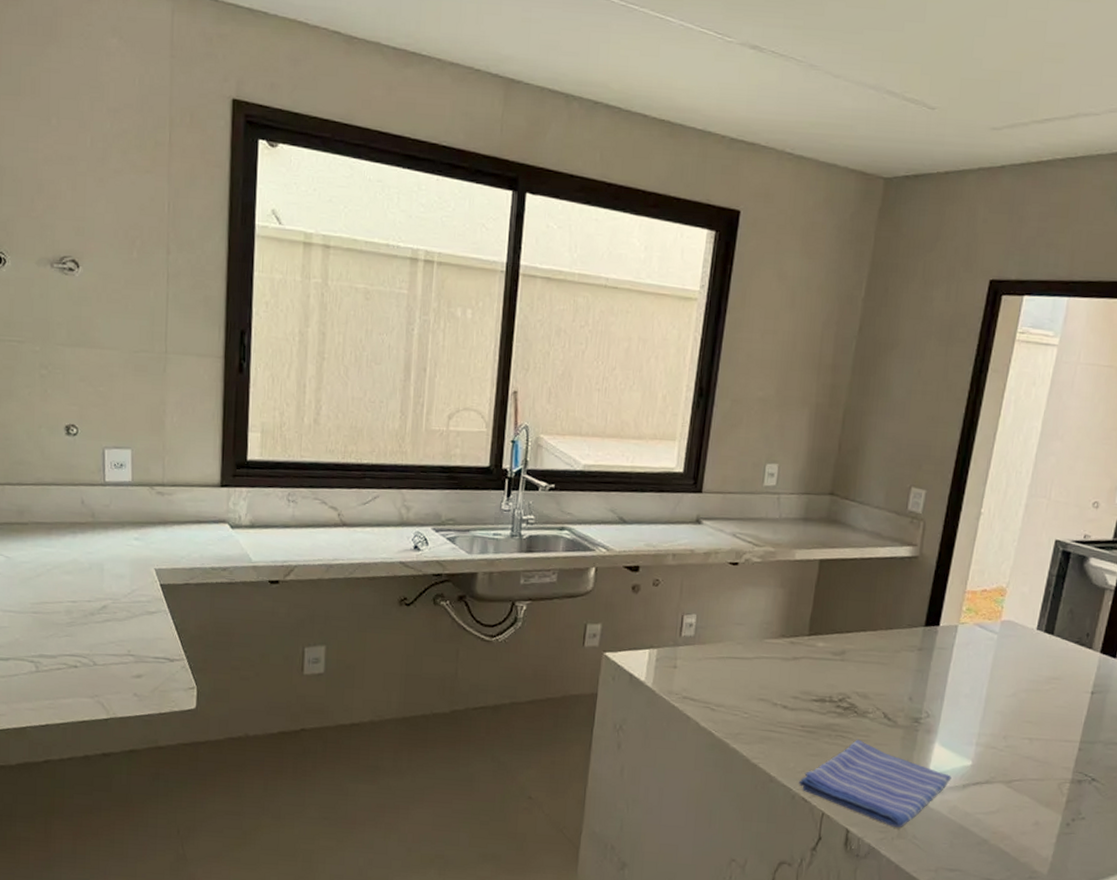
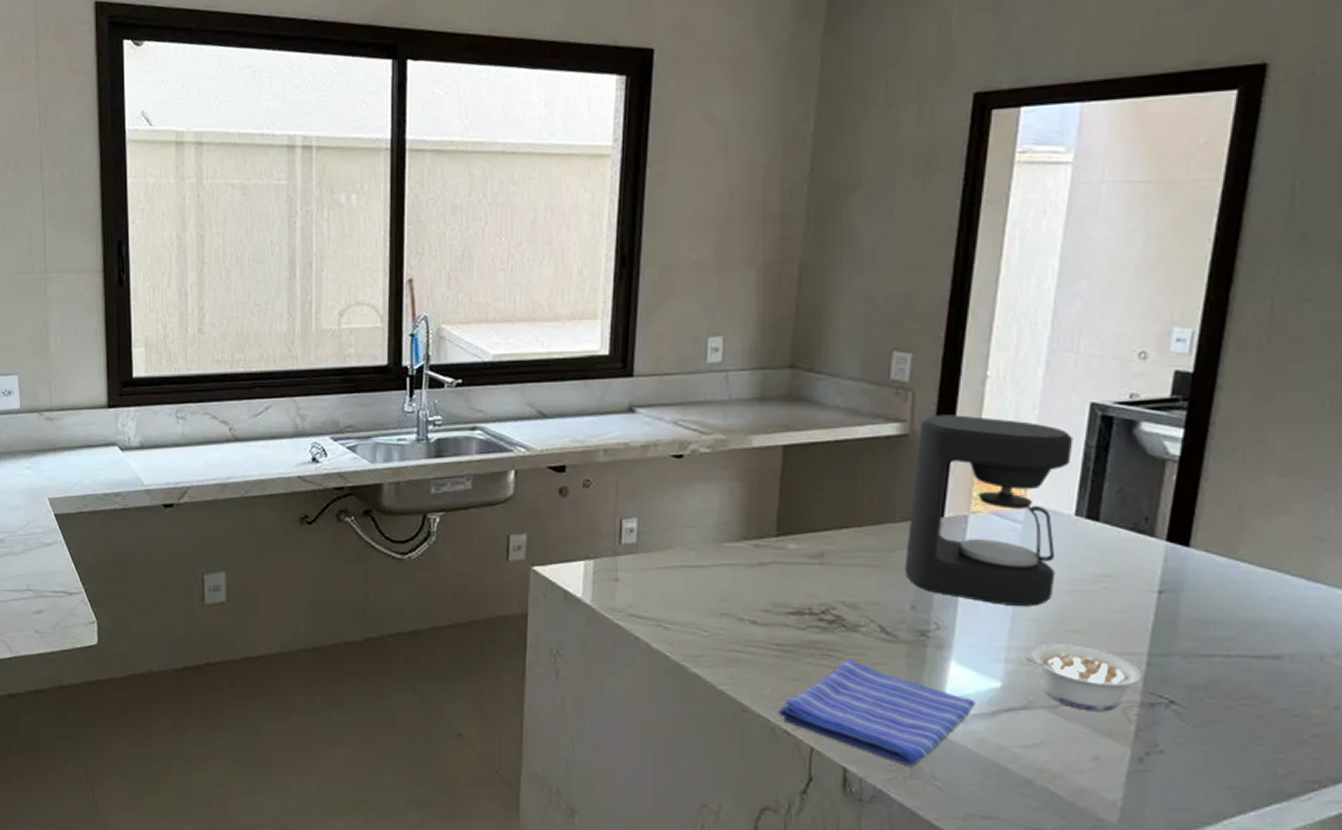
coffee maker: none [906,542,1041,701] -> present [904,415,1074,606]
legume: none [988,731,1074,786] -> present [1021,644,1141,712]

